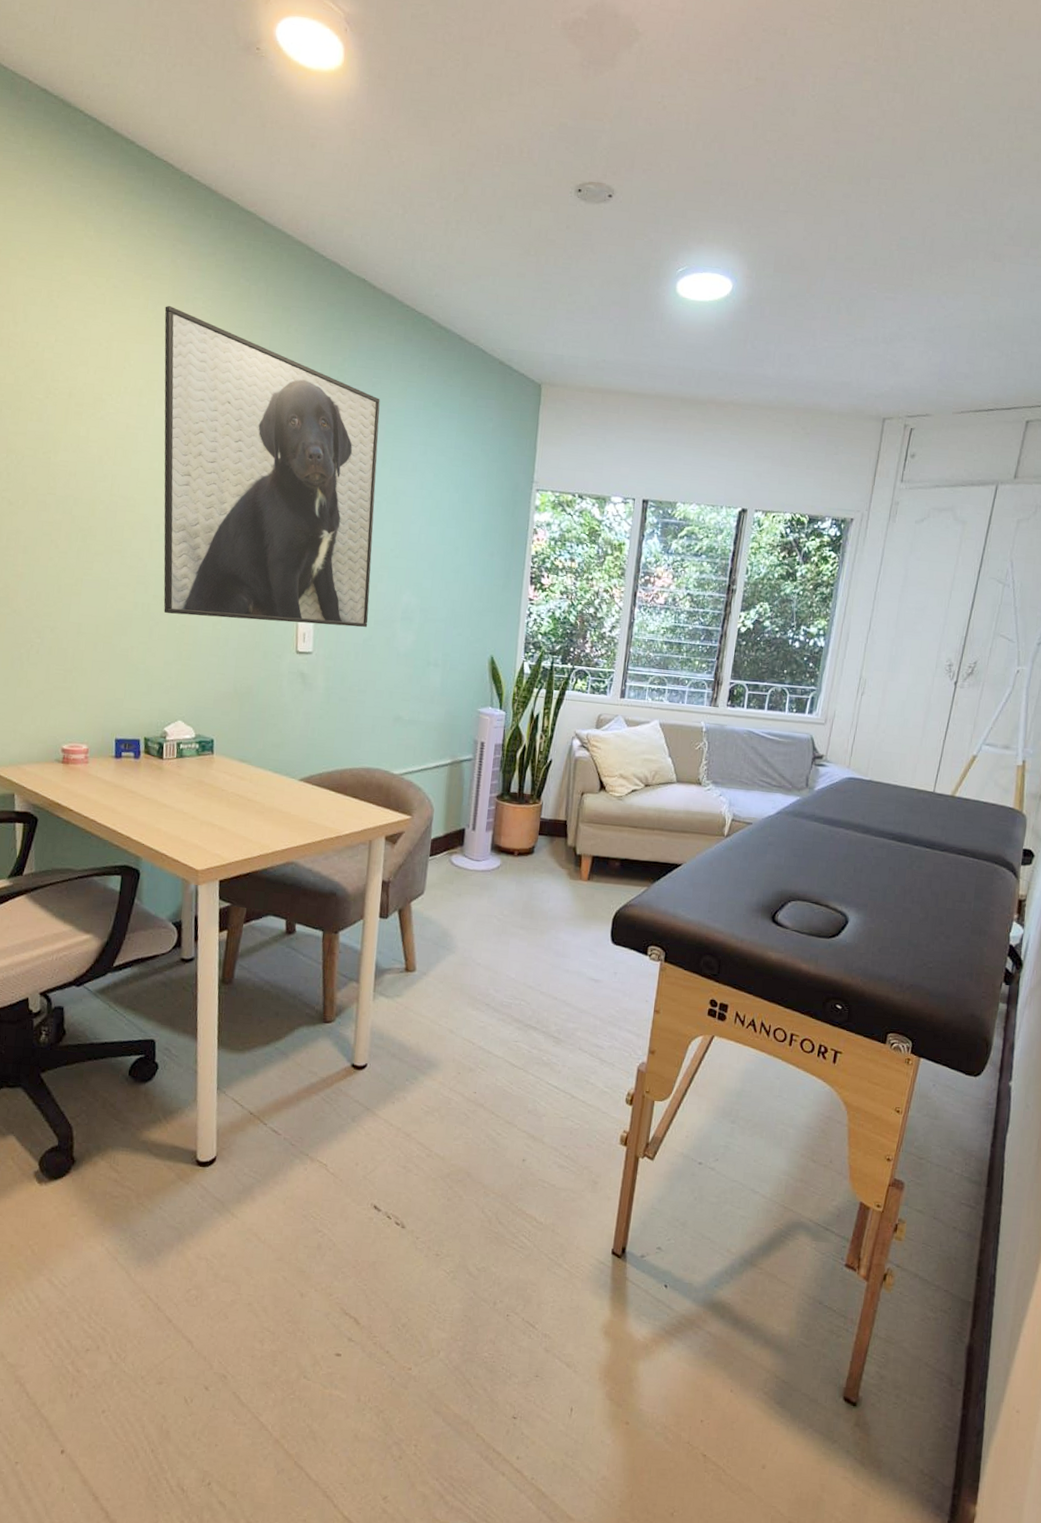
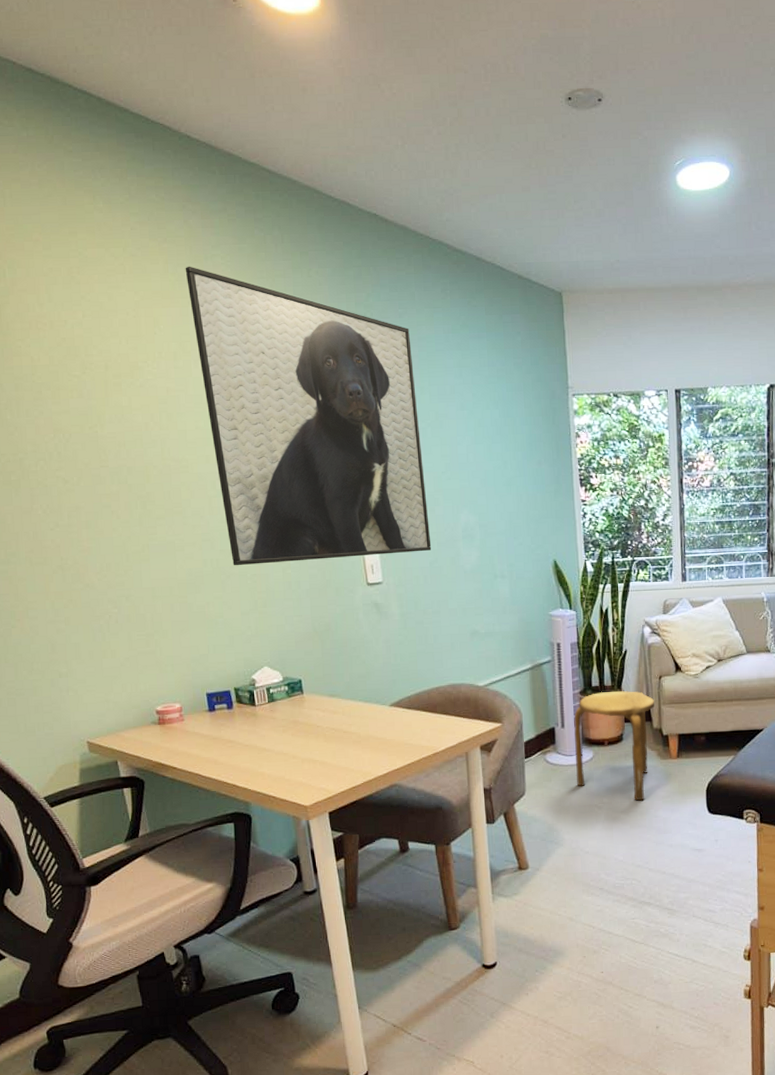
stool: none [479,799,574,919] -> present [574,691,655,801]

